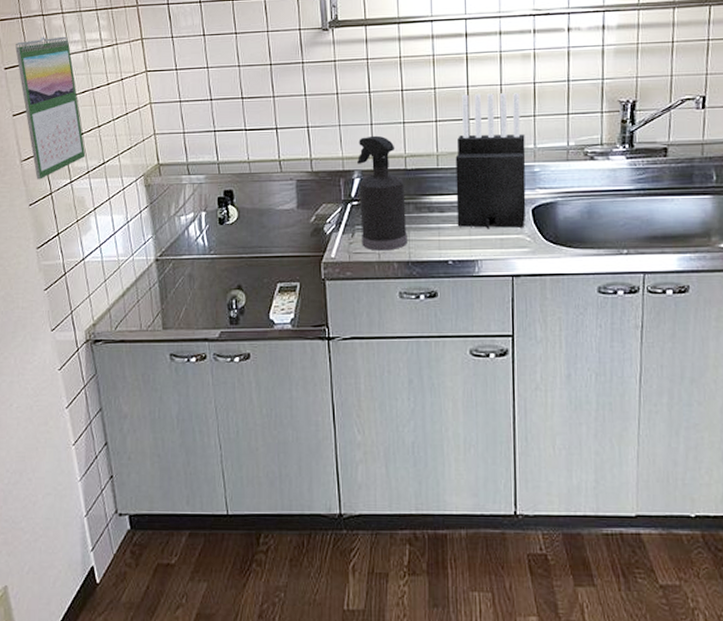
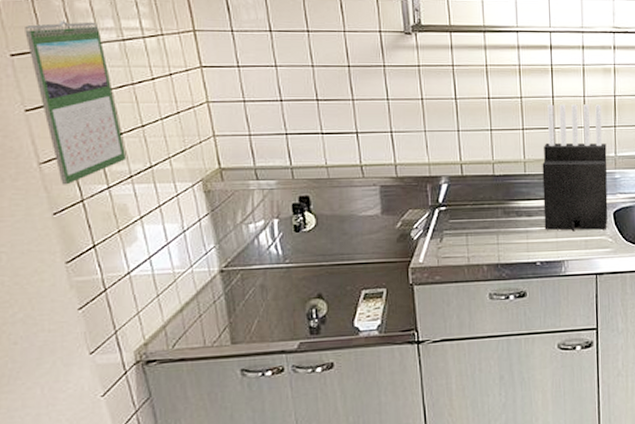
spray bottle: present [357,135,407,251] -> none [444,142,497,255]

